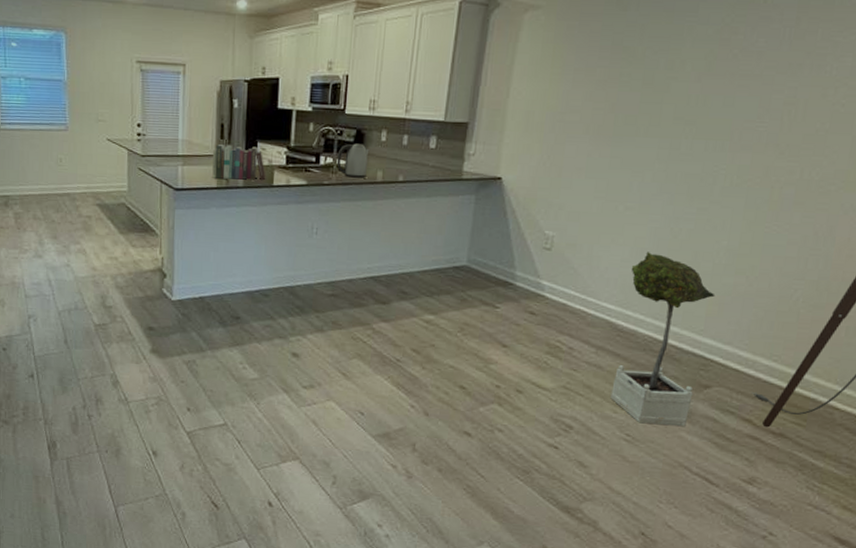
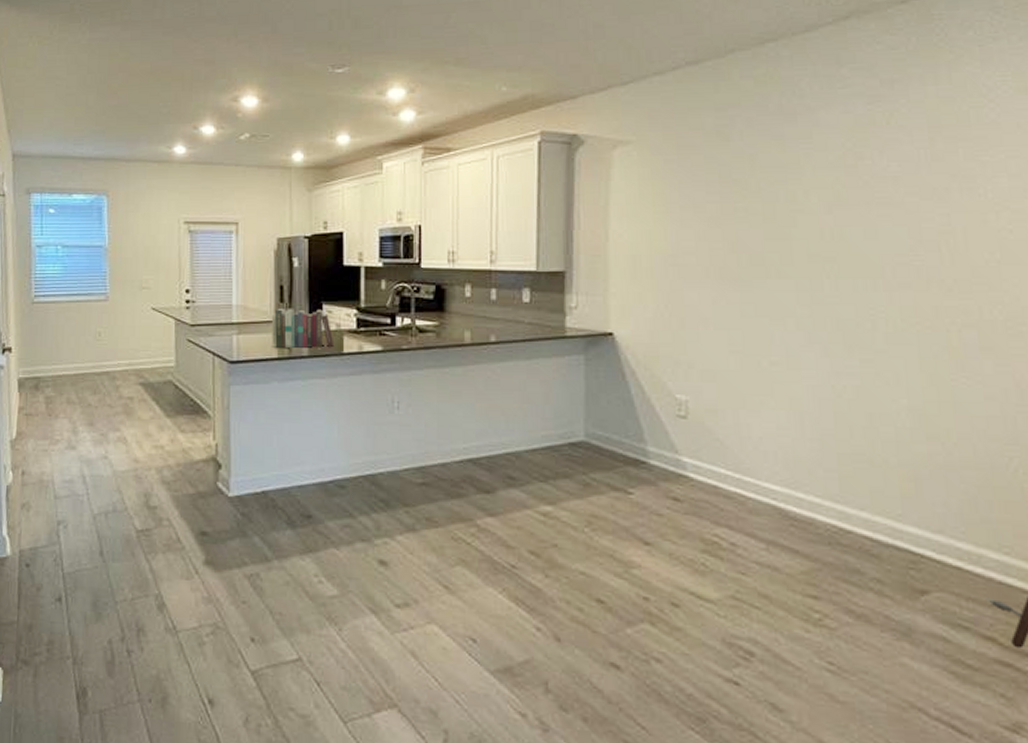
kettle: present [336,143,370,179] -> none [415,301,453,342]
potted tree: present [610,252,715,426] -> none [791,416,908,649]

